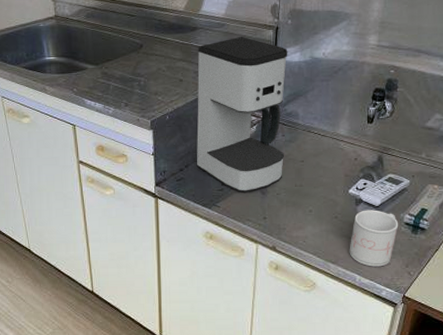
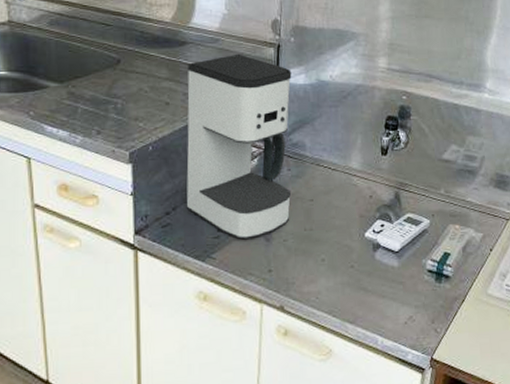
mug: present [349,210,399,267] -> none [368,256,421,325]

